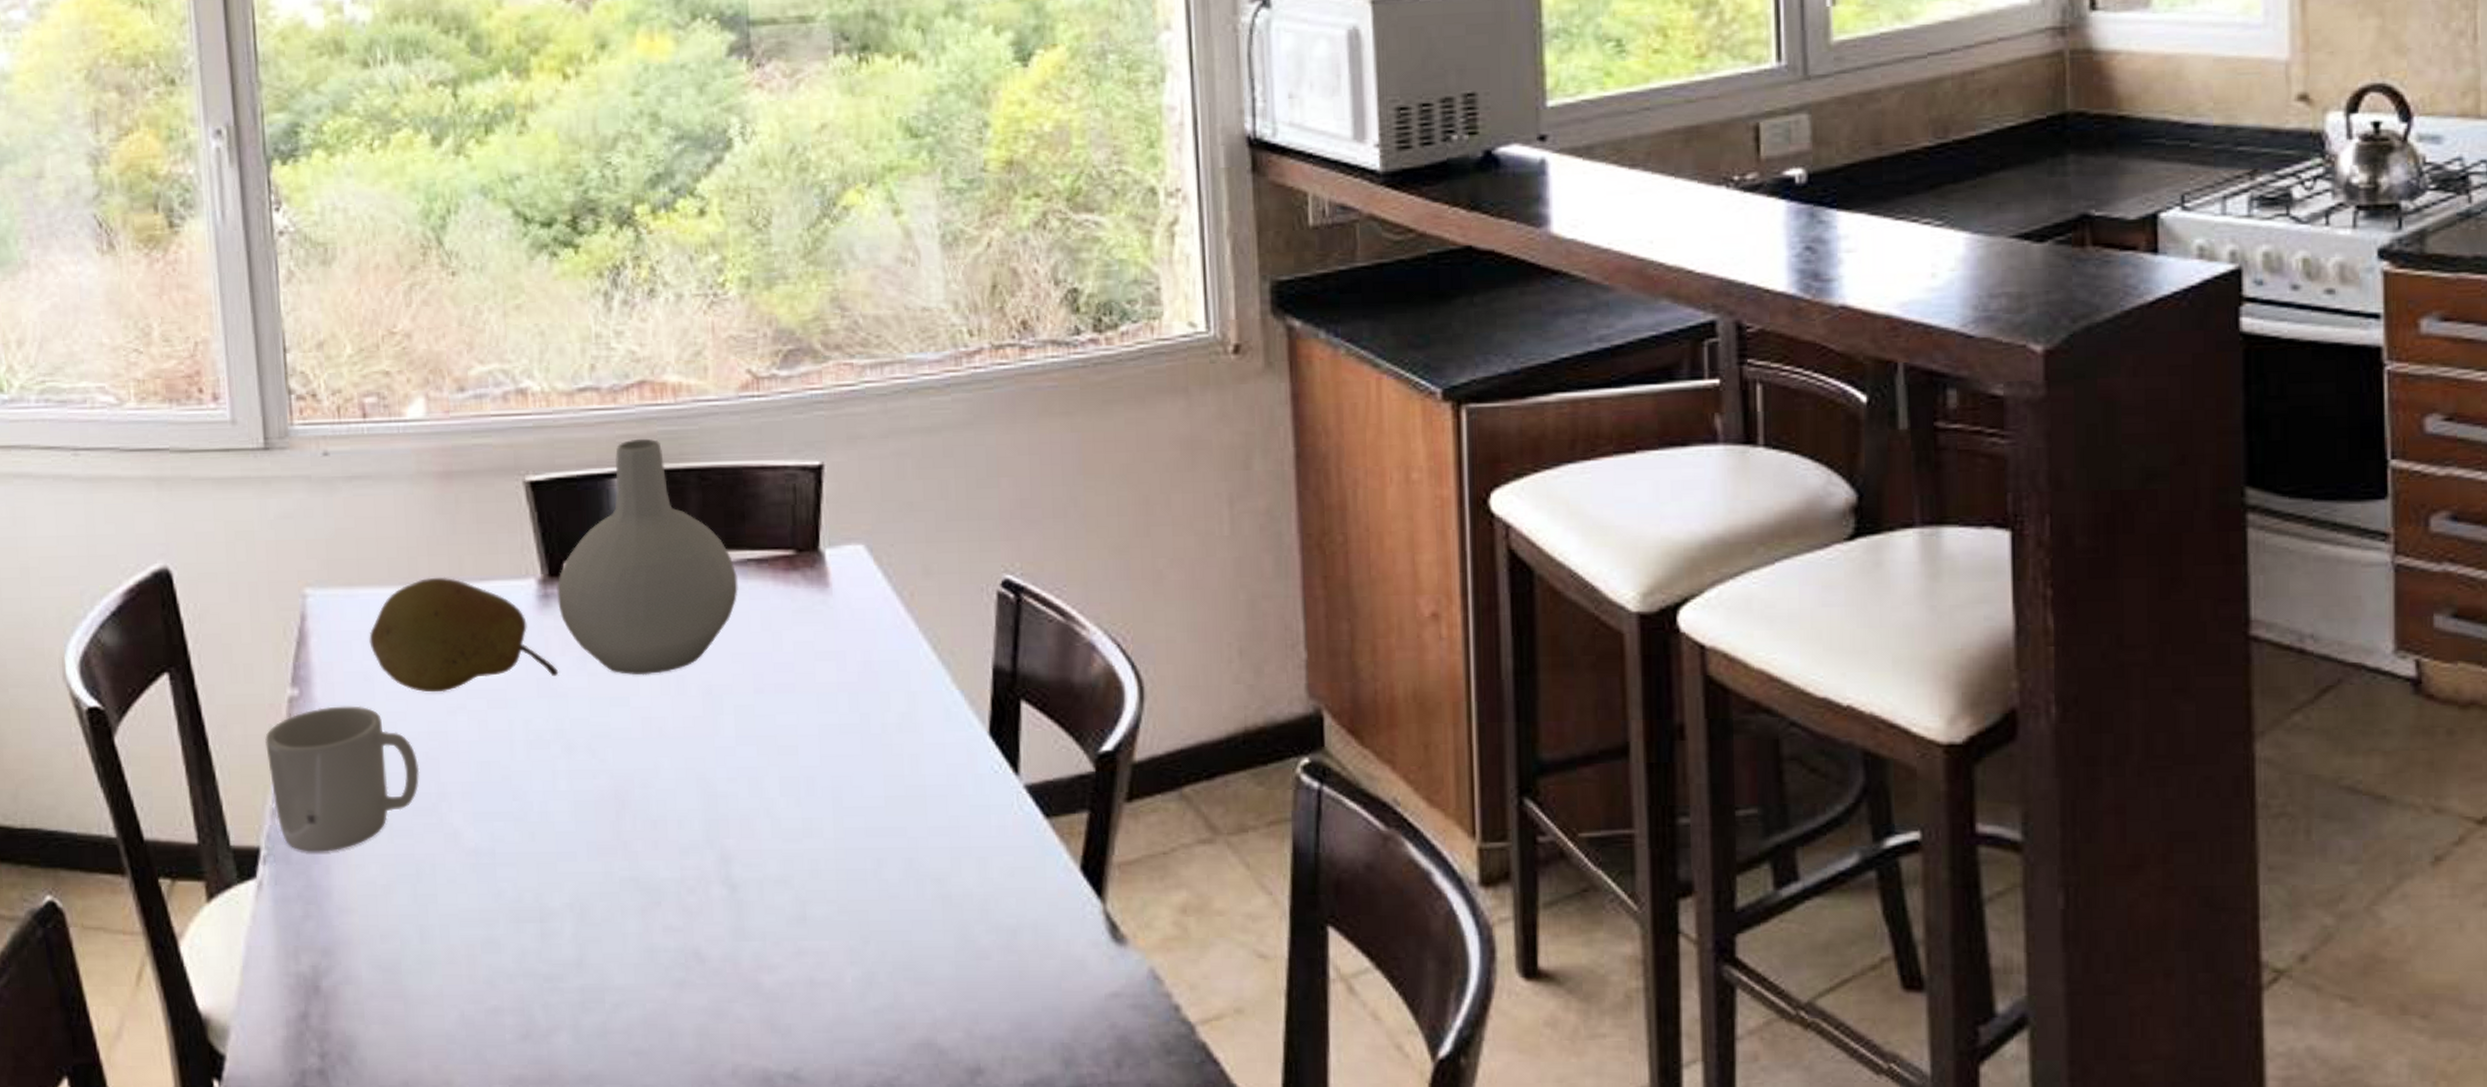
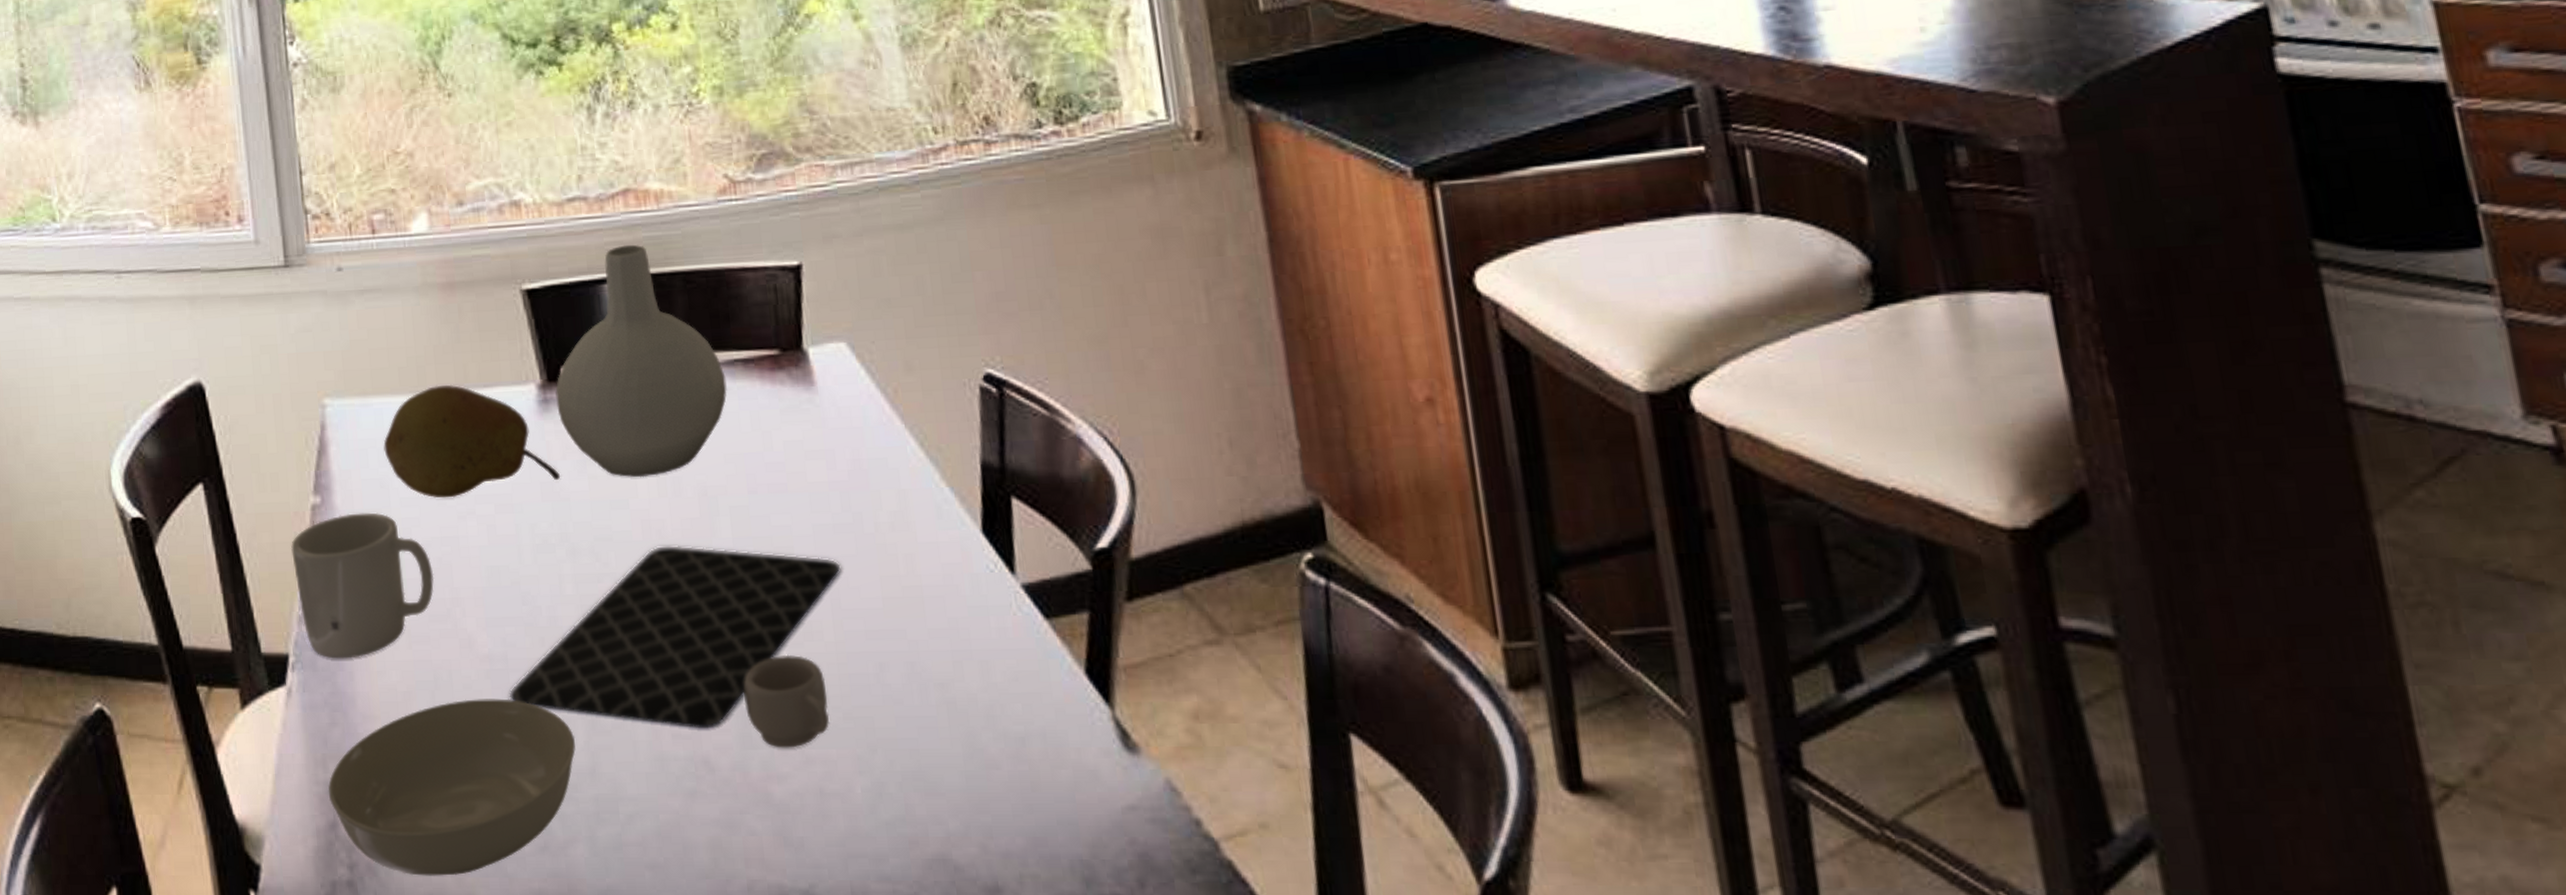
bowl: none [299,892,563,1064] -> present [327,698,576,876]
placemat: none [495,742,845,920] -> present [508,544,841,728]
cup: none [737,850,824,940] -> present [742,654,830,748]

